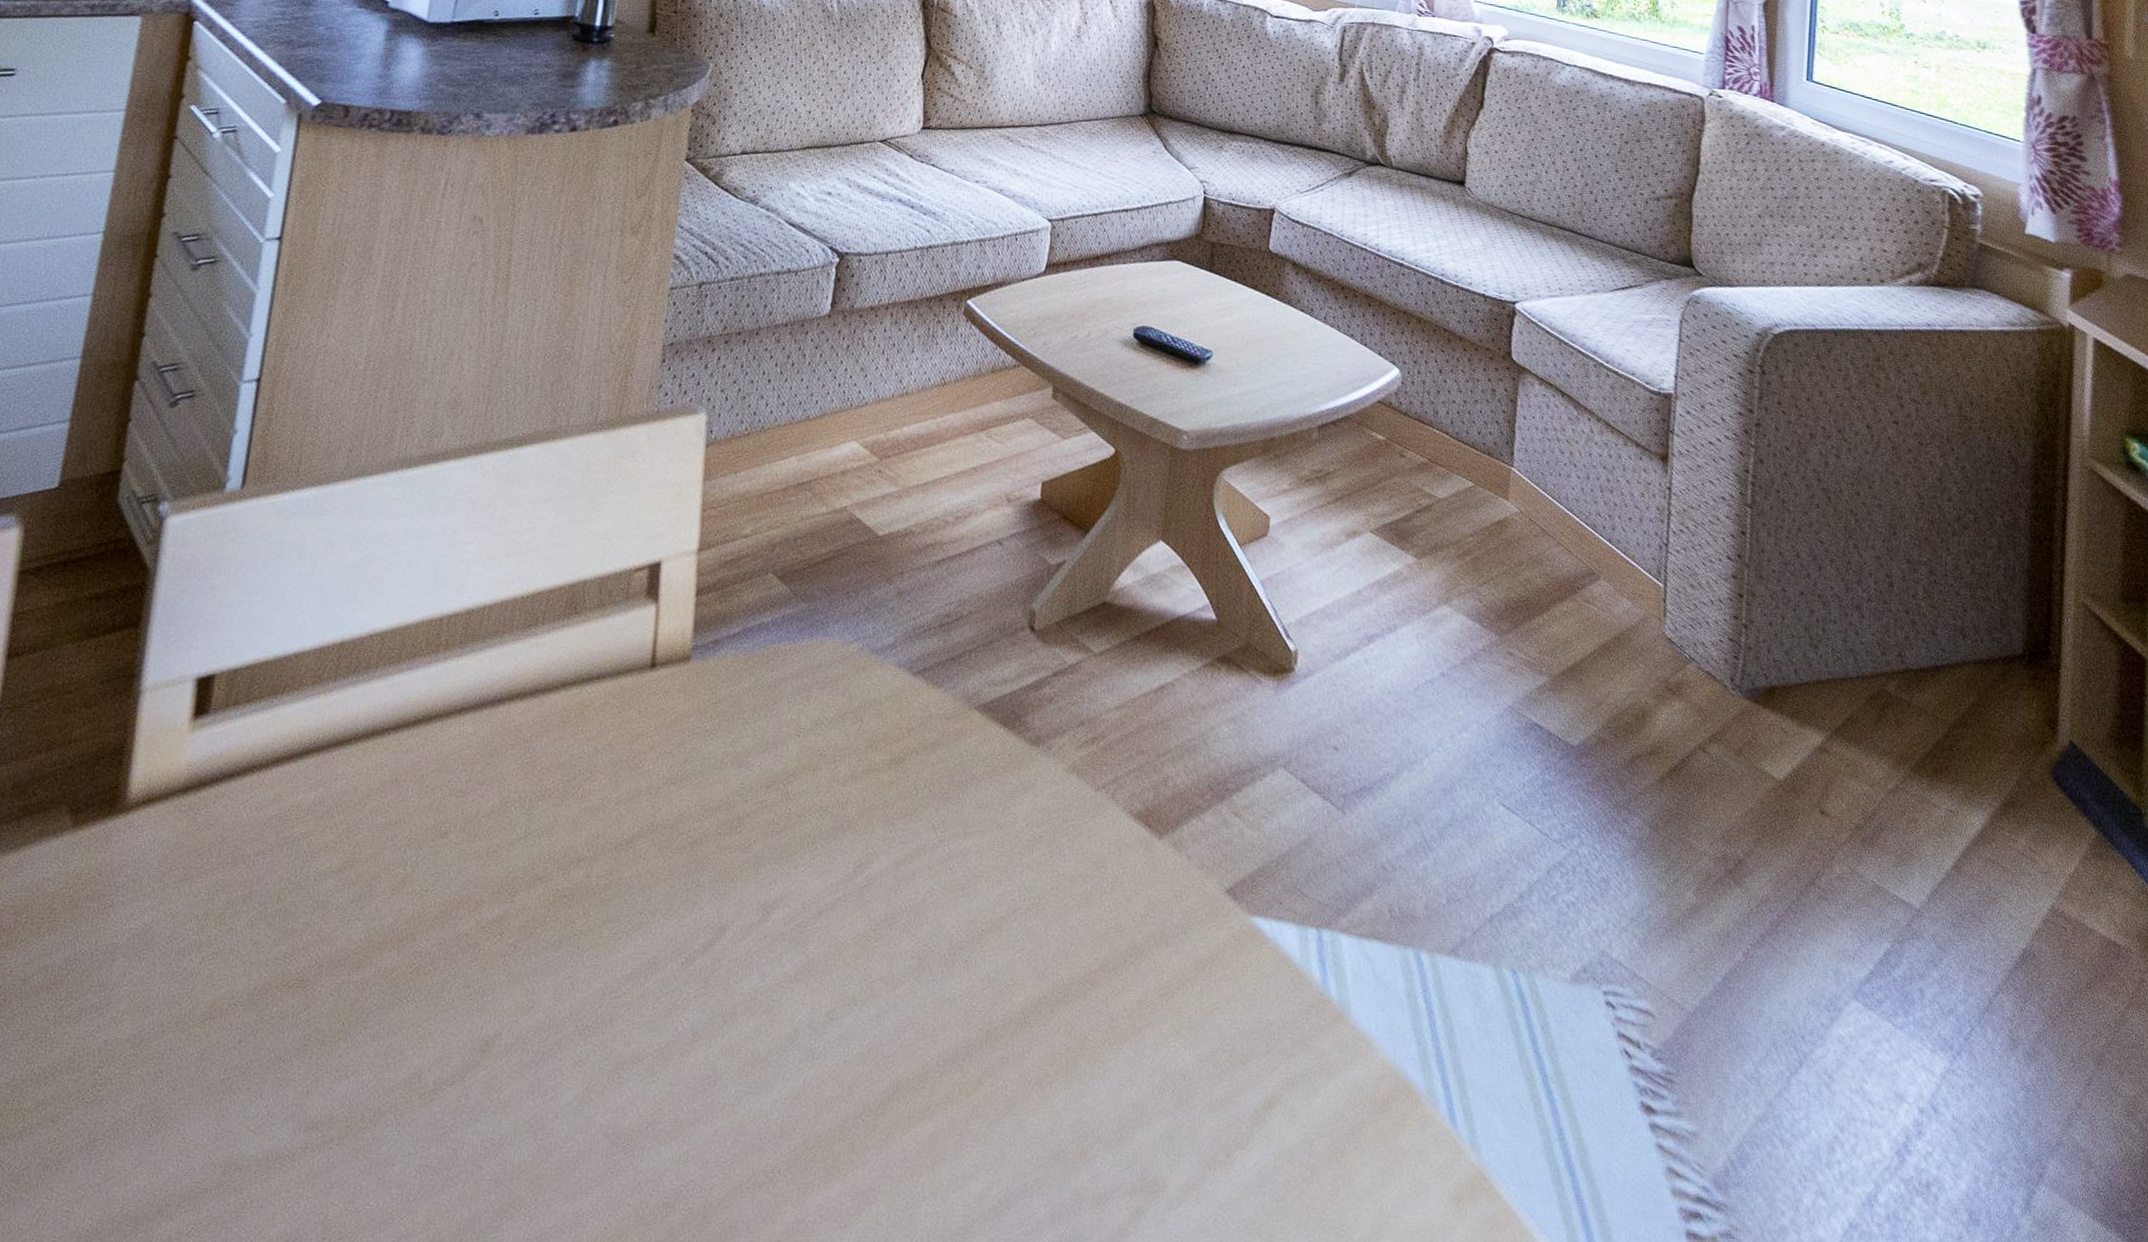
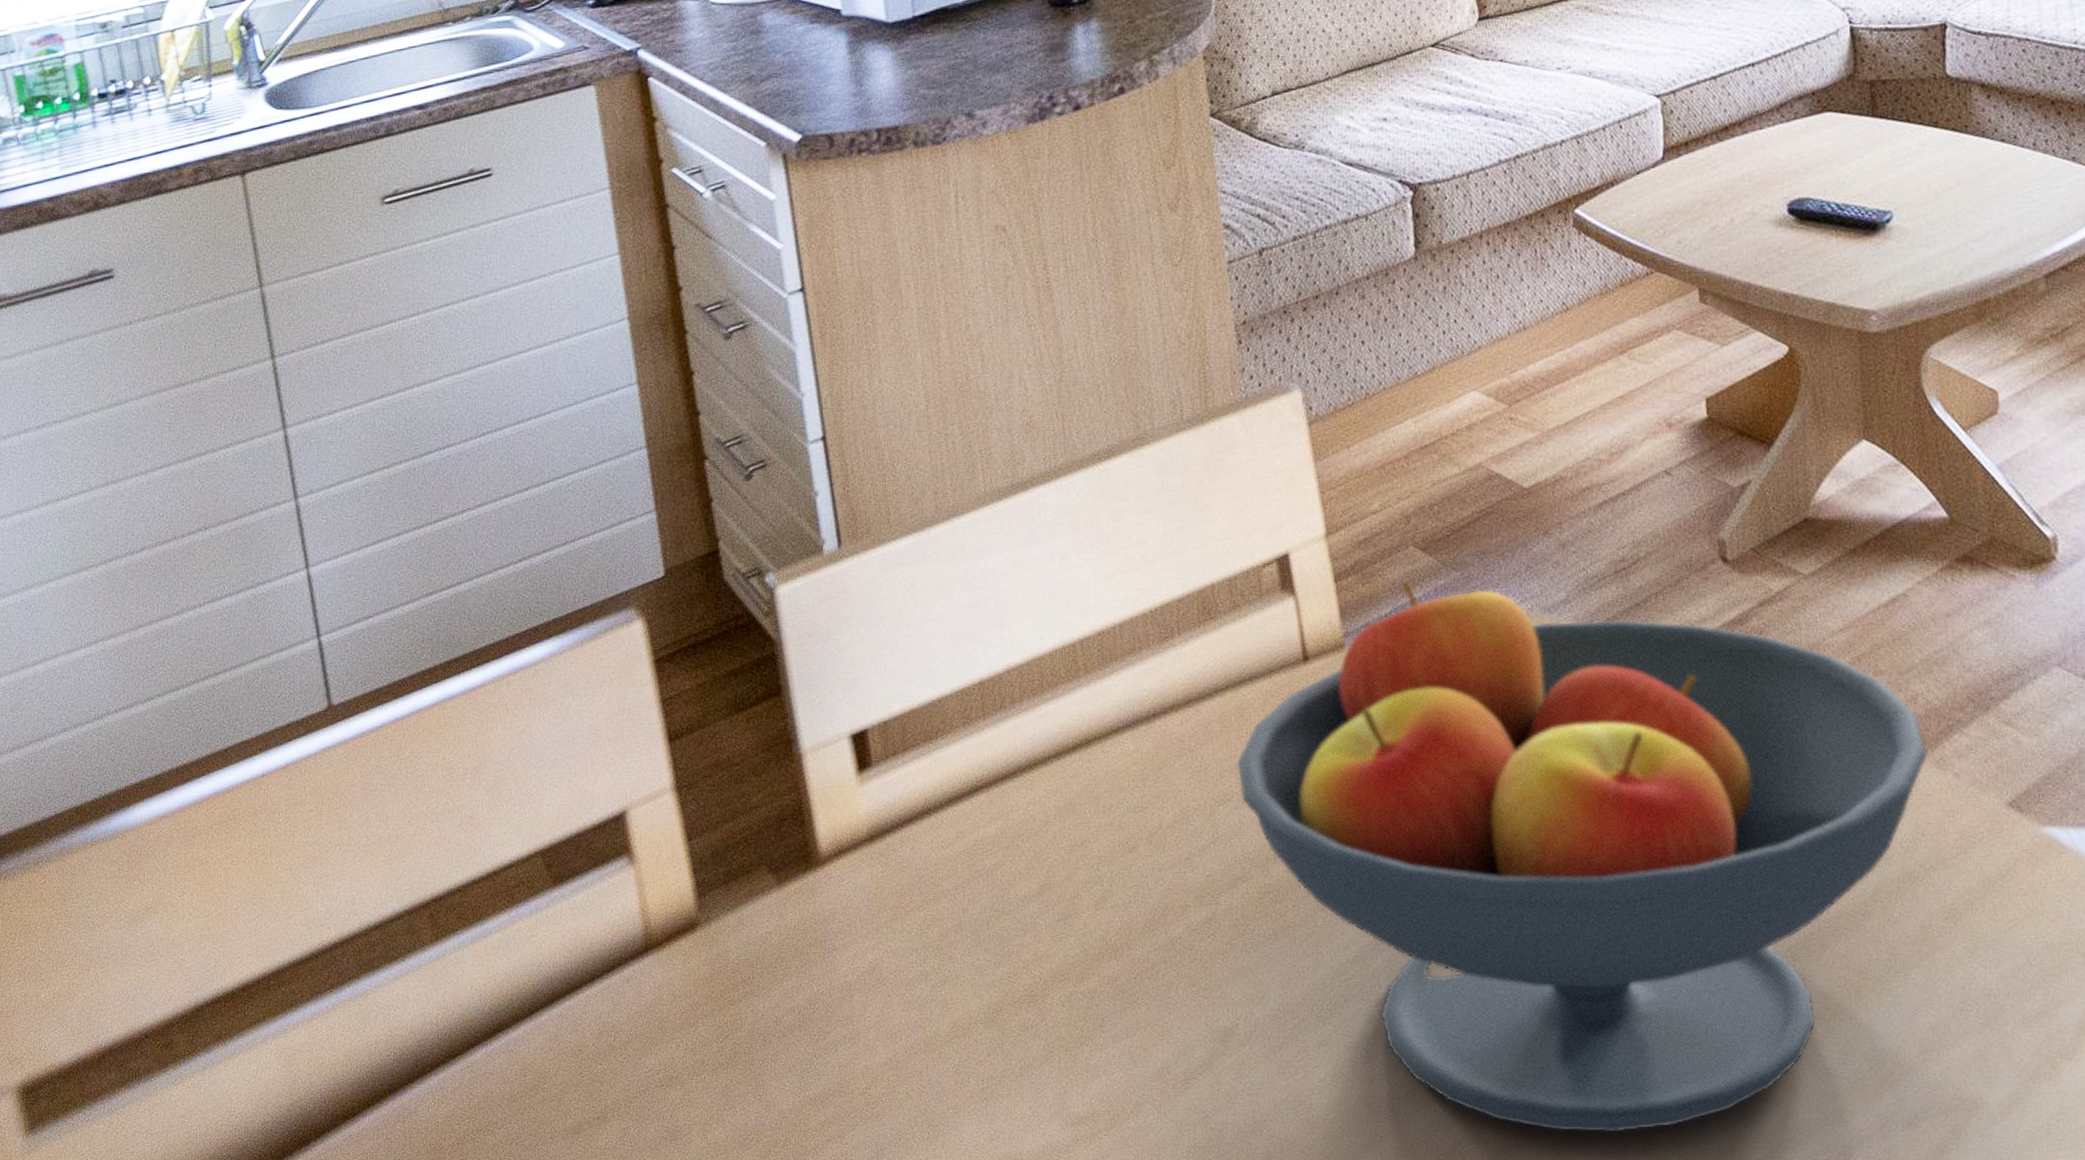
fruit bowl: none [561,603,1169,1188] -> present [1237,579,1928,1133]

